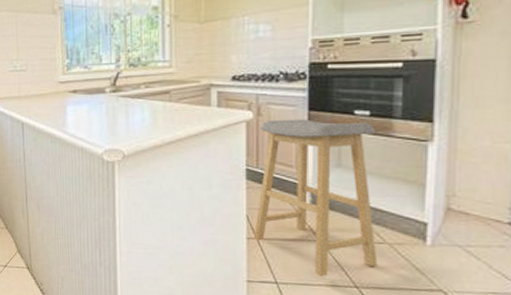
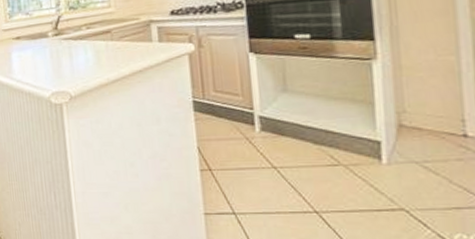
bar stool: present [255,119,378,277] -> none [203,46,335,204]

